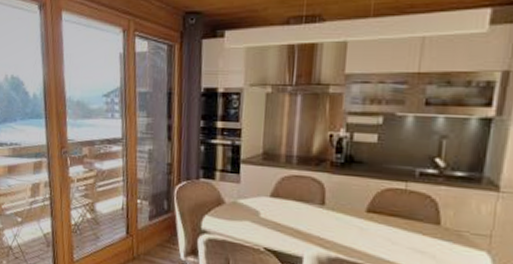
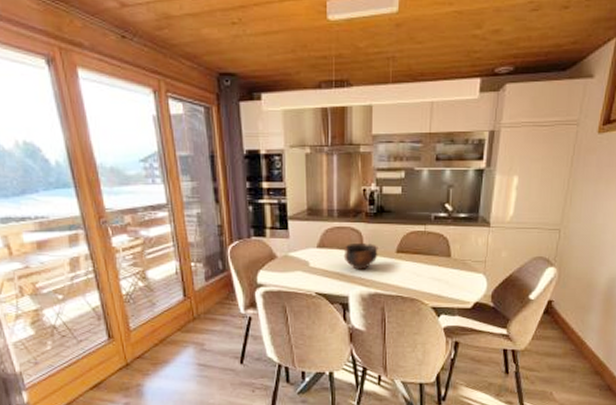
bowl: none [300,195,344,229] -> present [343,242,378,270]

